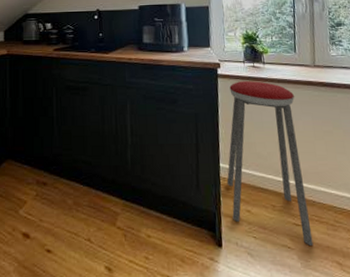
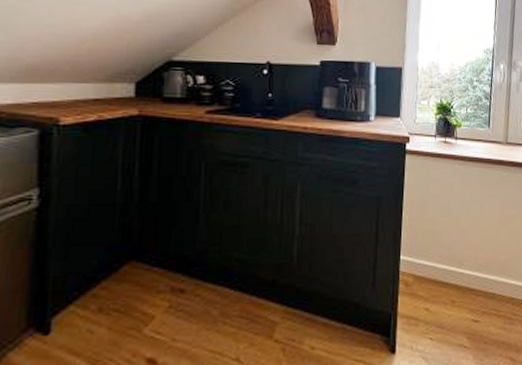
music stool: present [227,81,314,245] -> none [406,159,490,343]

